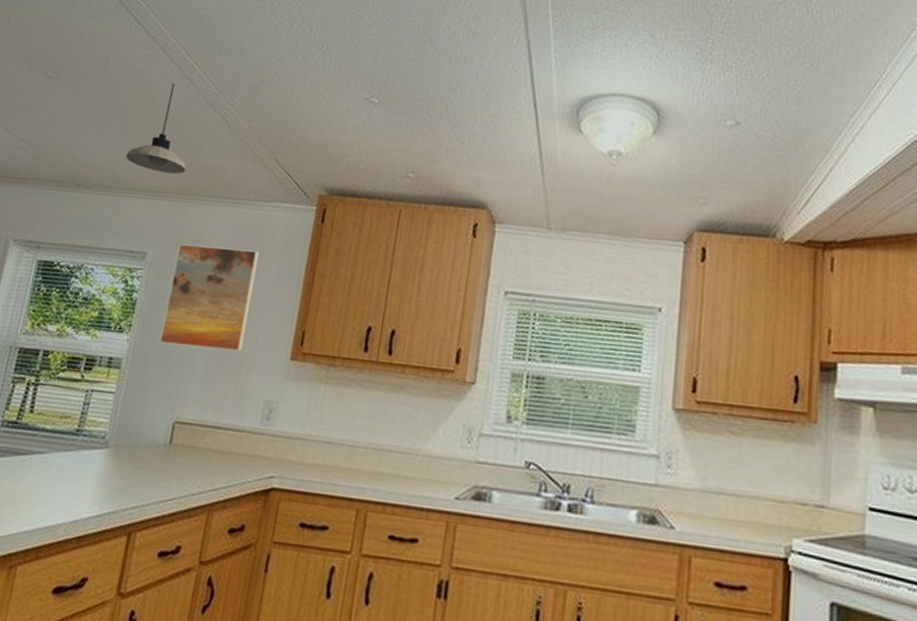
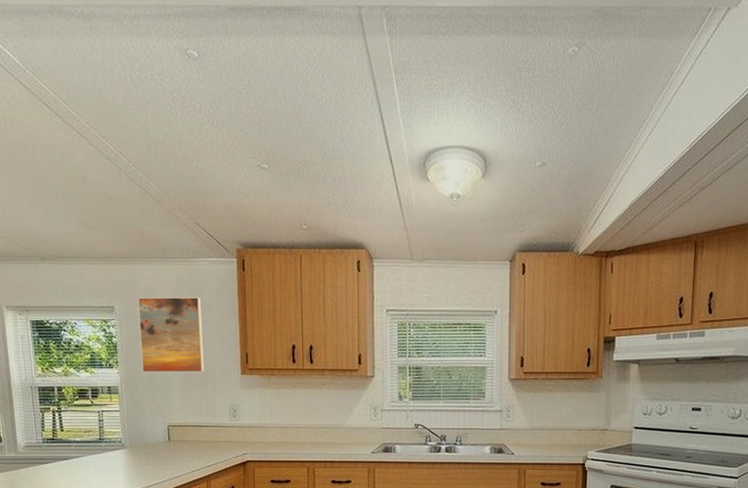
pendant light: present [125,83,187,174] -> none [75,164,127,242]

